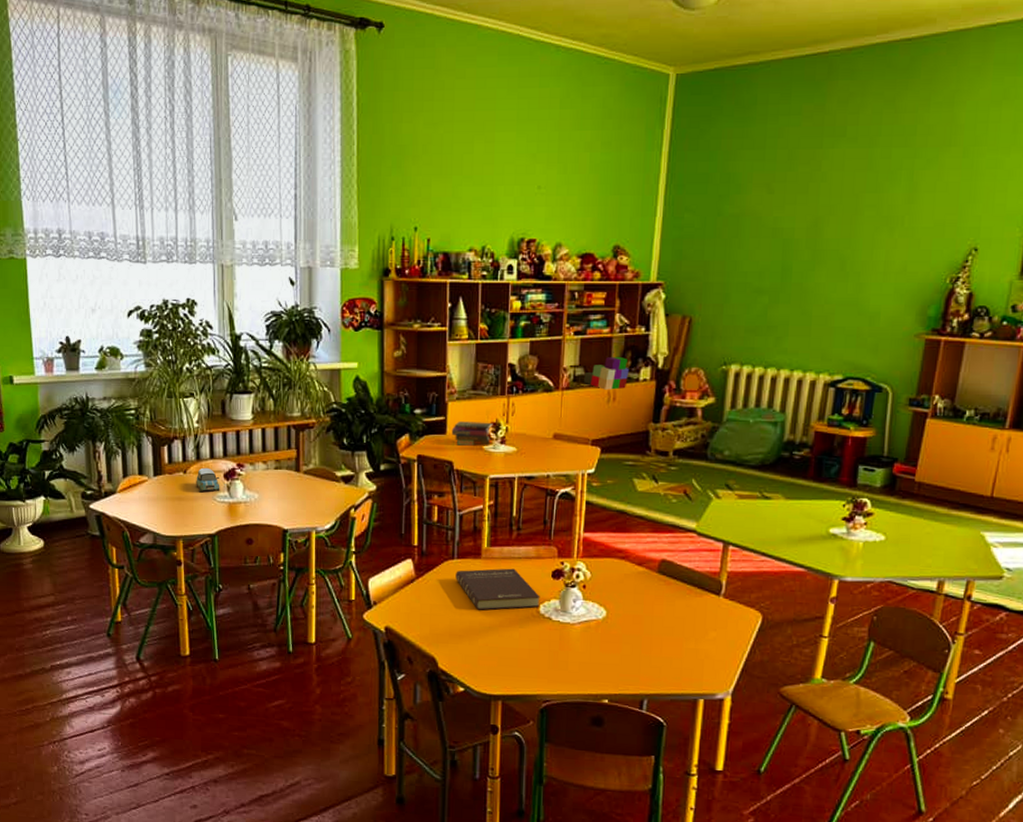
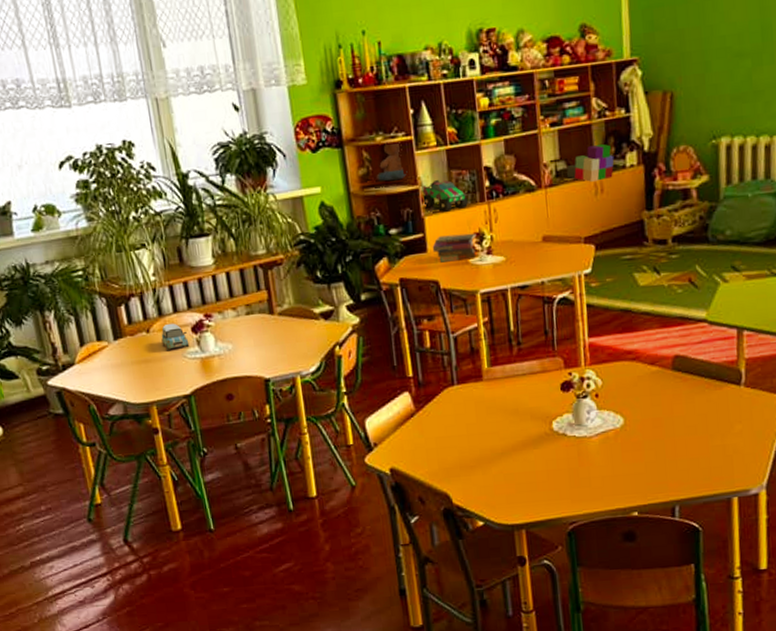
stuffed toy: none [409,330,438,366] -> present [376,142,408,181]
toy truck: none [447,370,489,400] -> present [421,180,468,212]
book: present [455,568,540,610] -> none [458,386,553,436]

